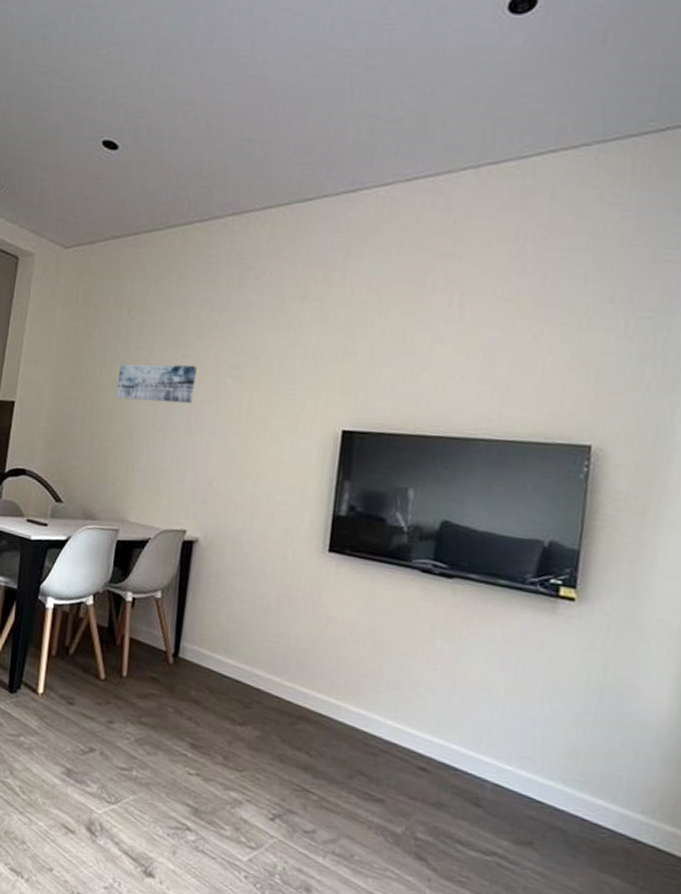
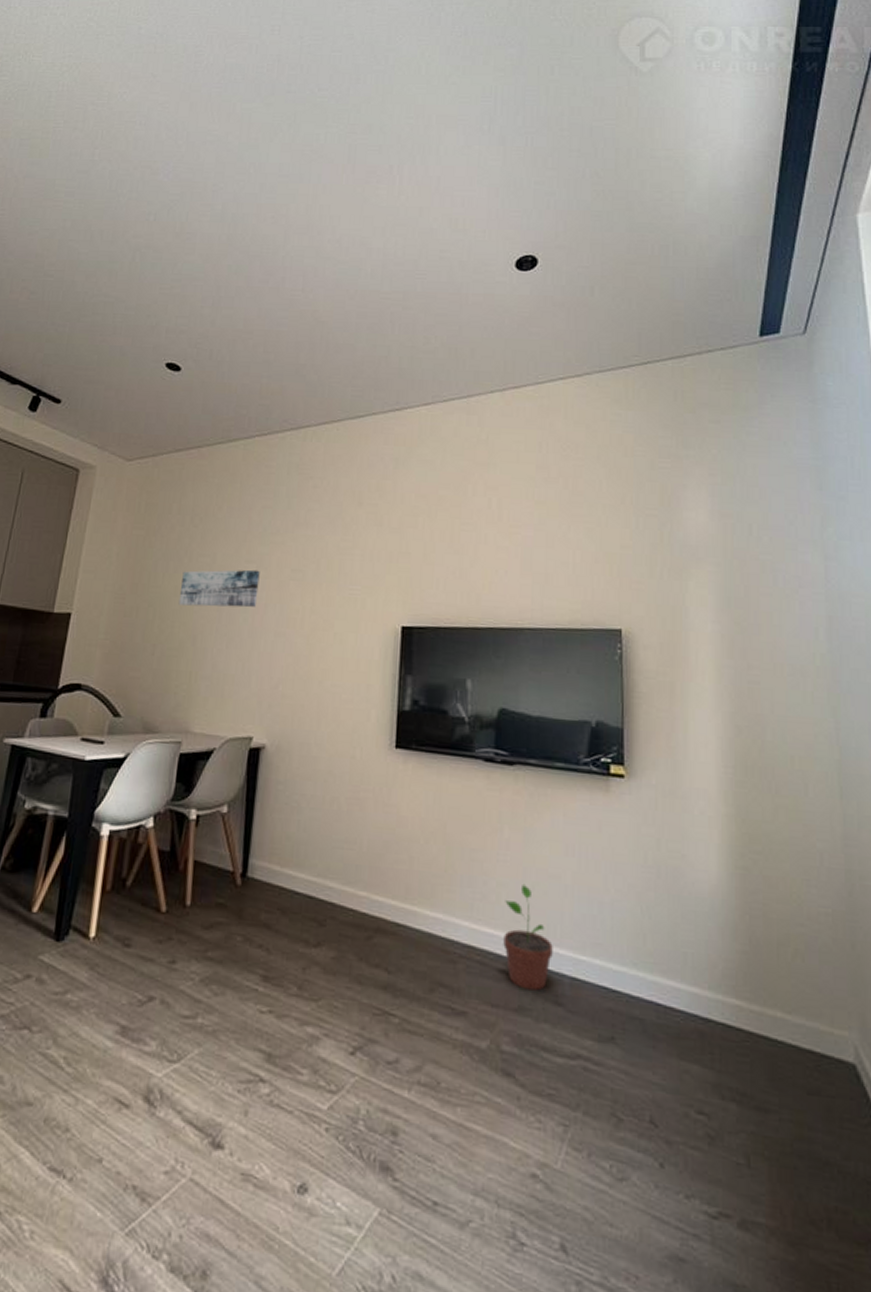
potted plant: none [426,692,478,791] -> present [503,883,553,991]

